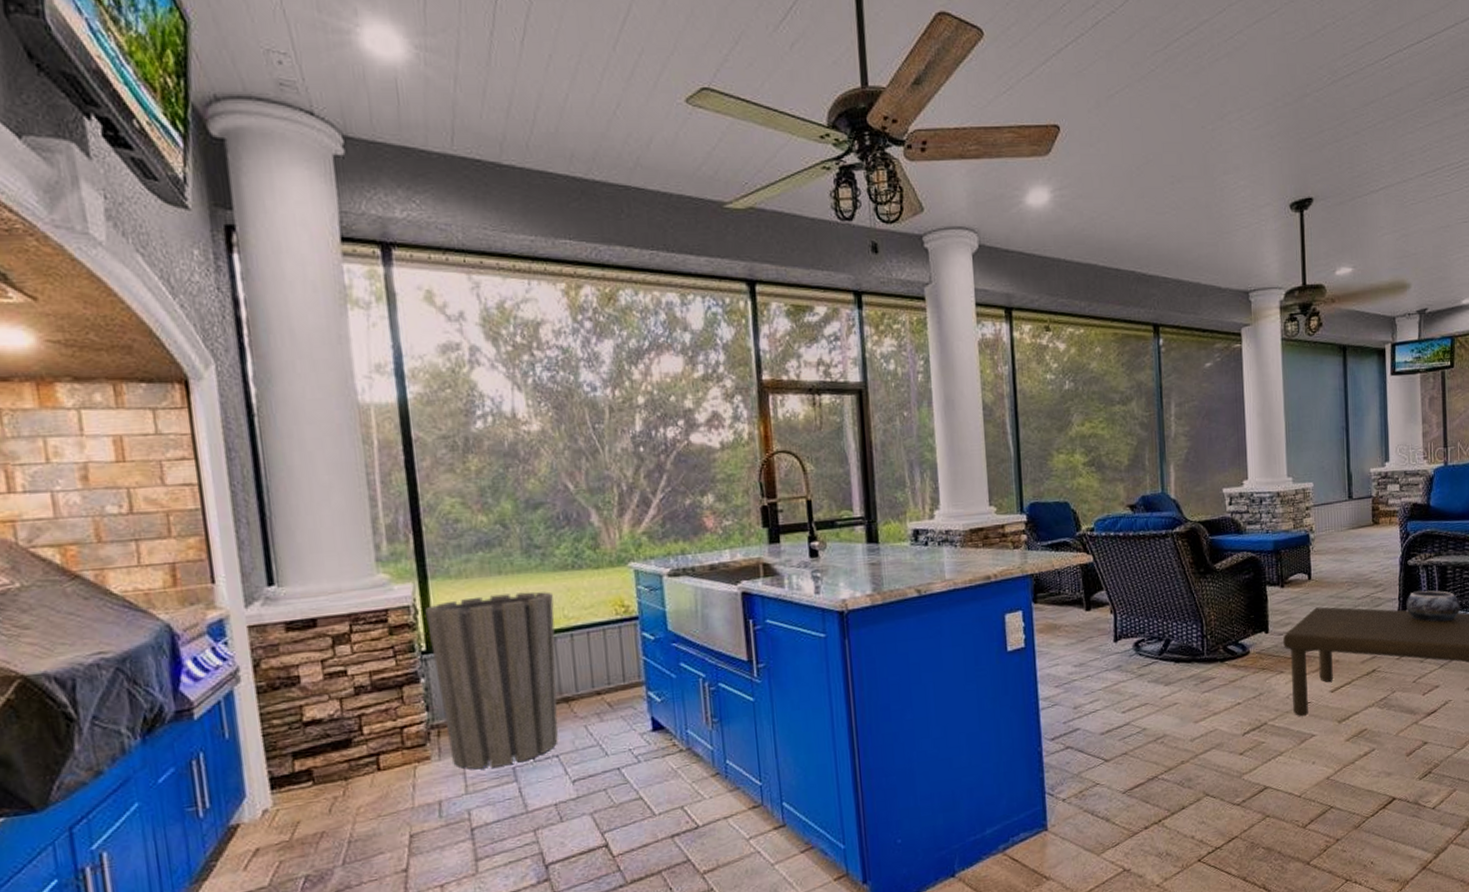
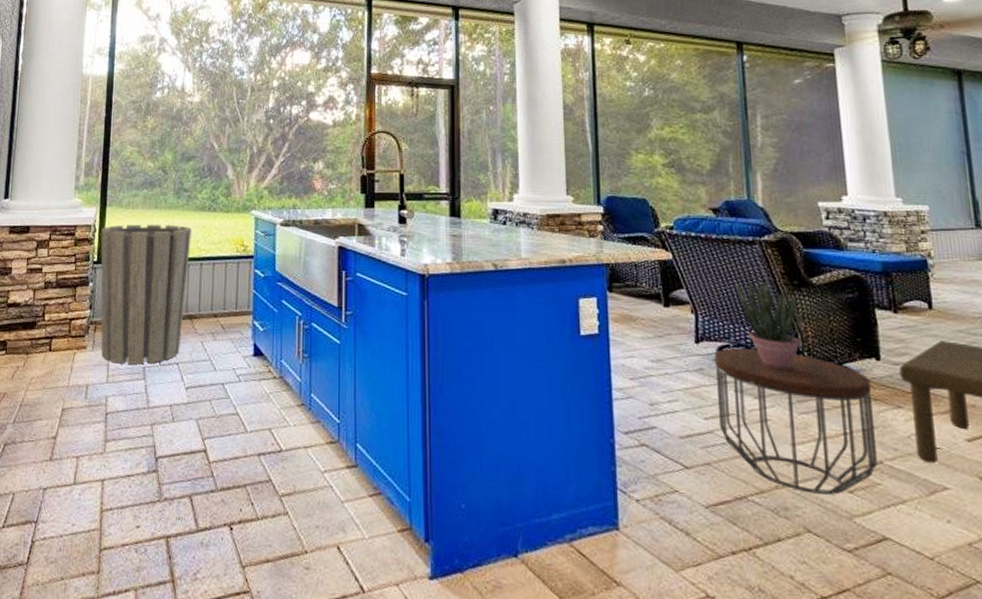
side table: none [1131,638,1263,762] -> present [714,348,878,495]
potted plant: none [1150,572,1206,656] -> present [736,280,802,371]

